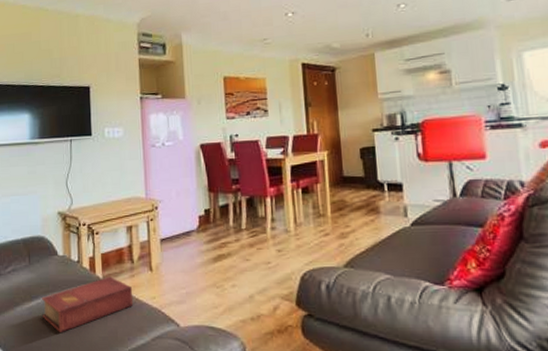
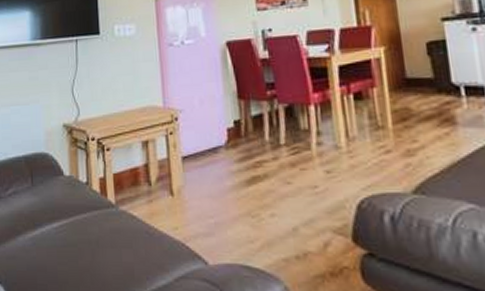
book: present [42,276,134,333] -> none [46,201,152,269]

